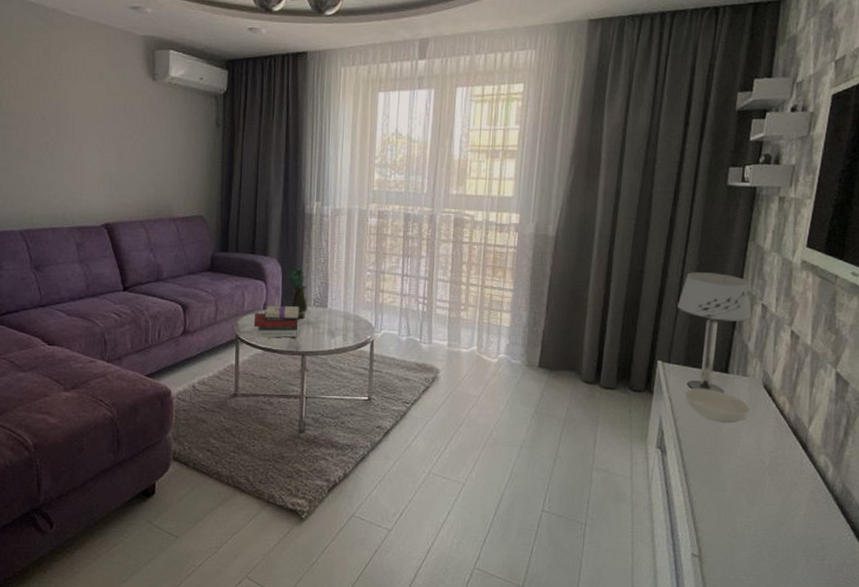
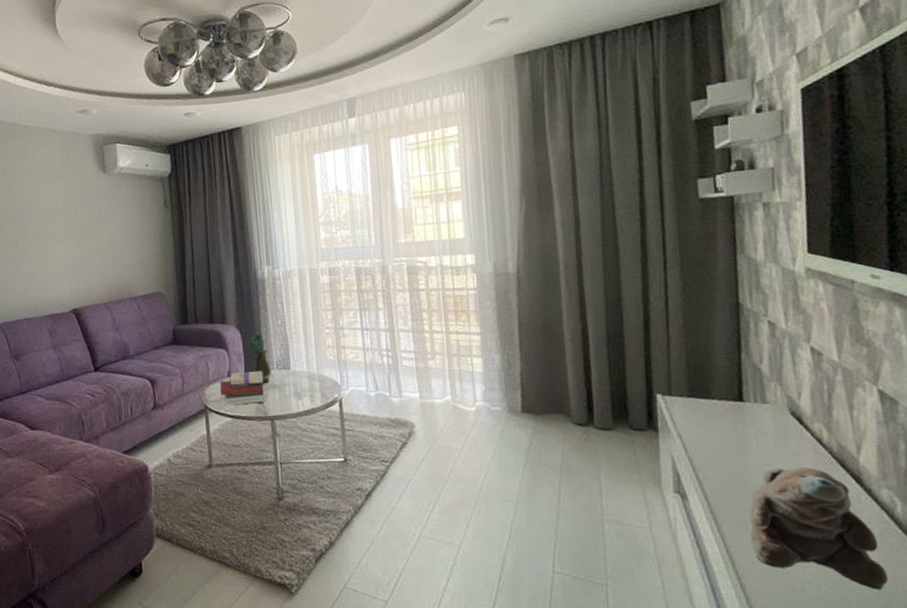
table lamp: present [676,272,752,393] -> none [666,292,759,425]
bowl: present [684,388,751,423] -> none [695,421,781,459]
stuffed animal: none [710,432,811,537] -> present [749,467,889,590]

